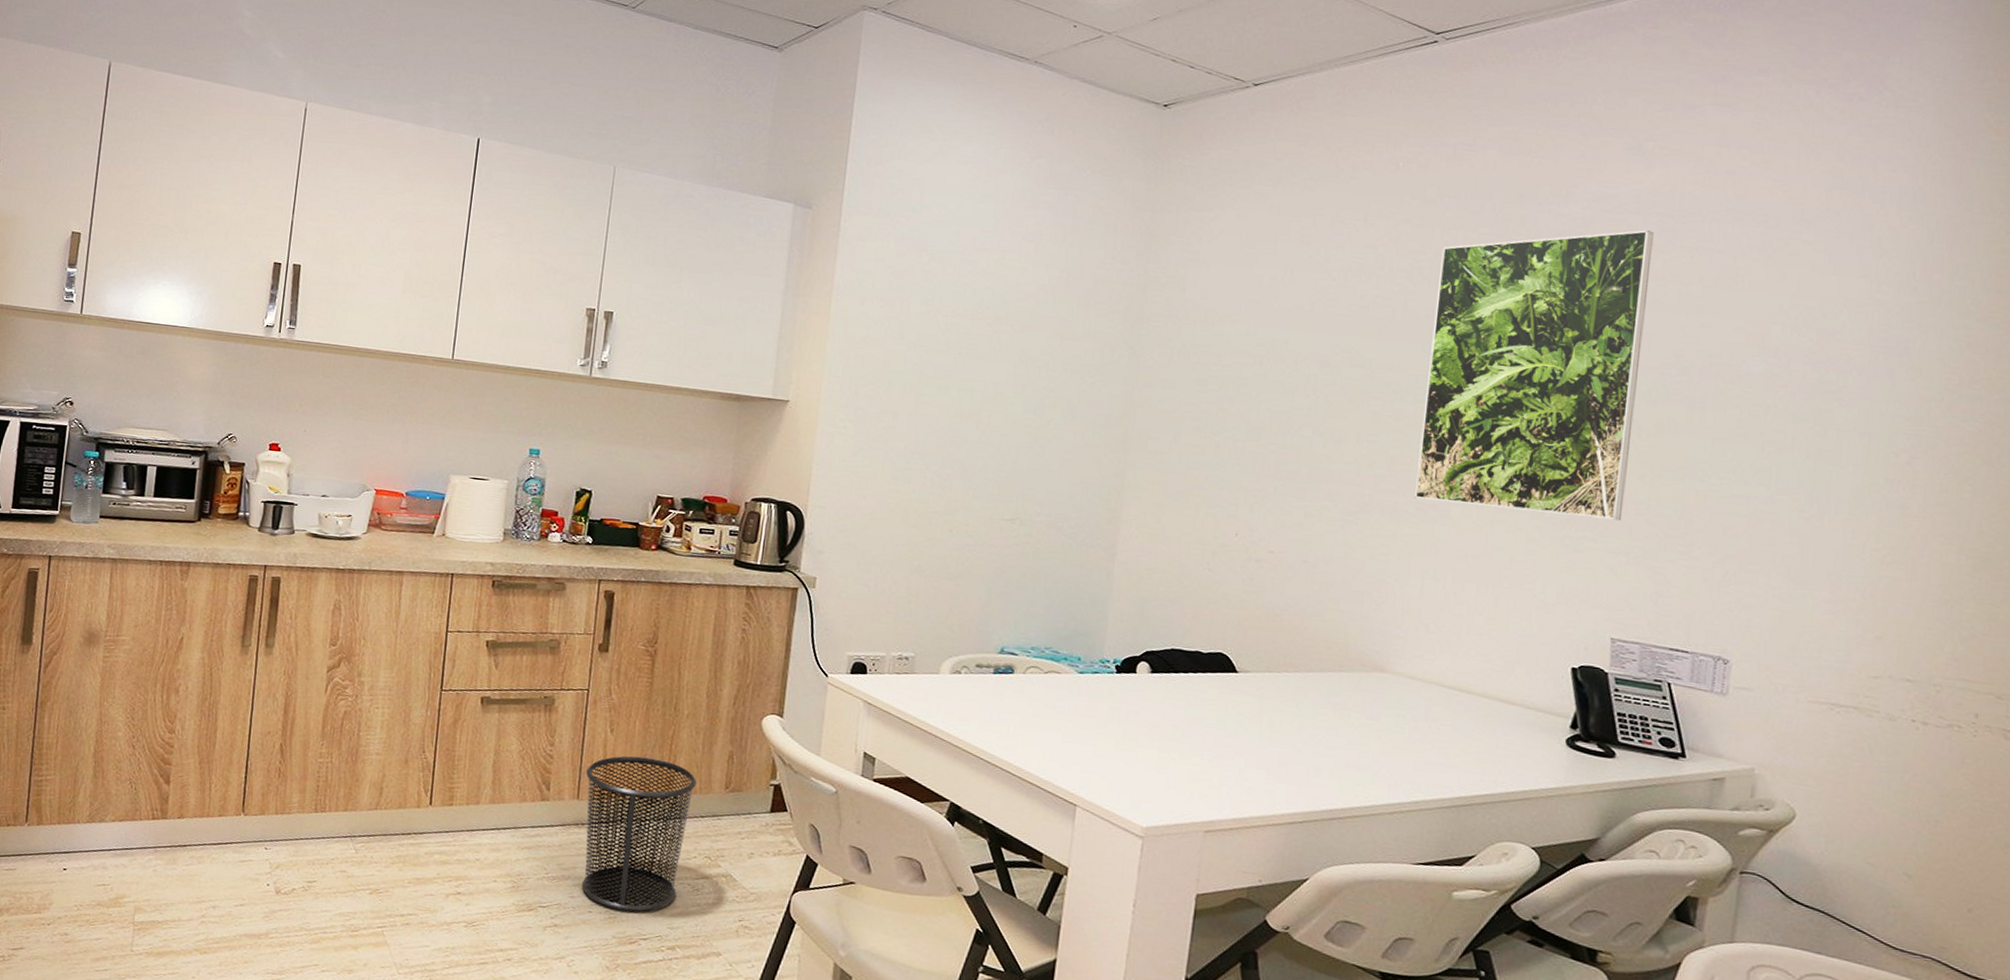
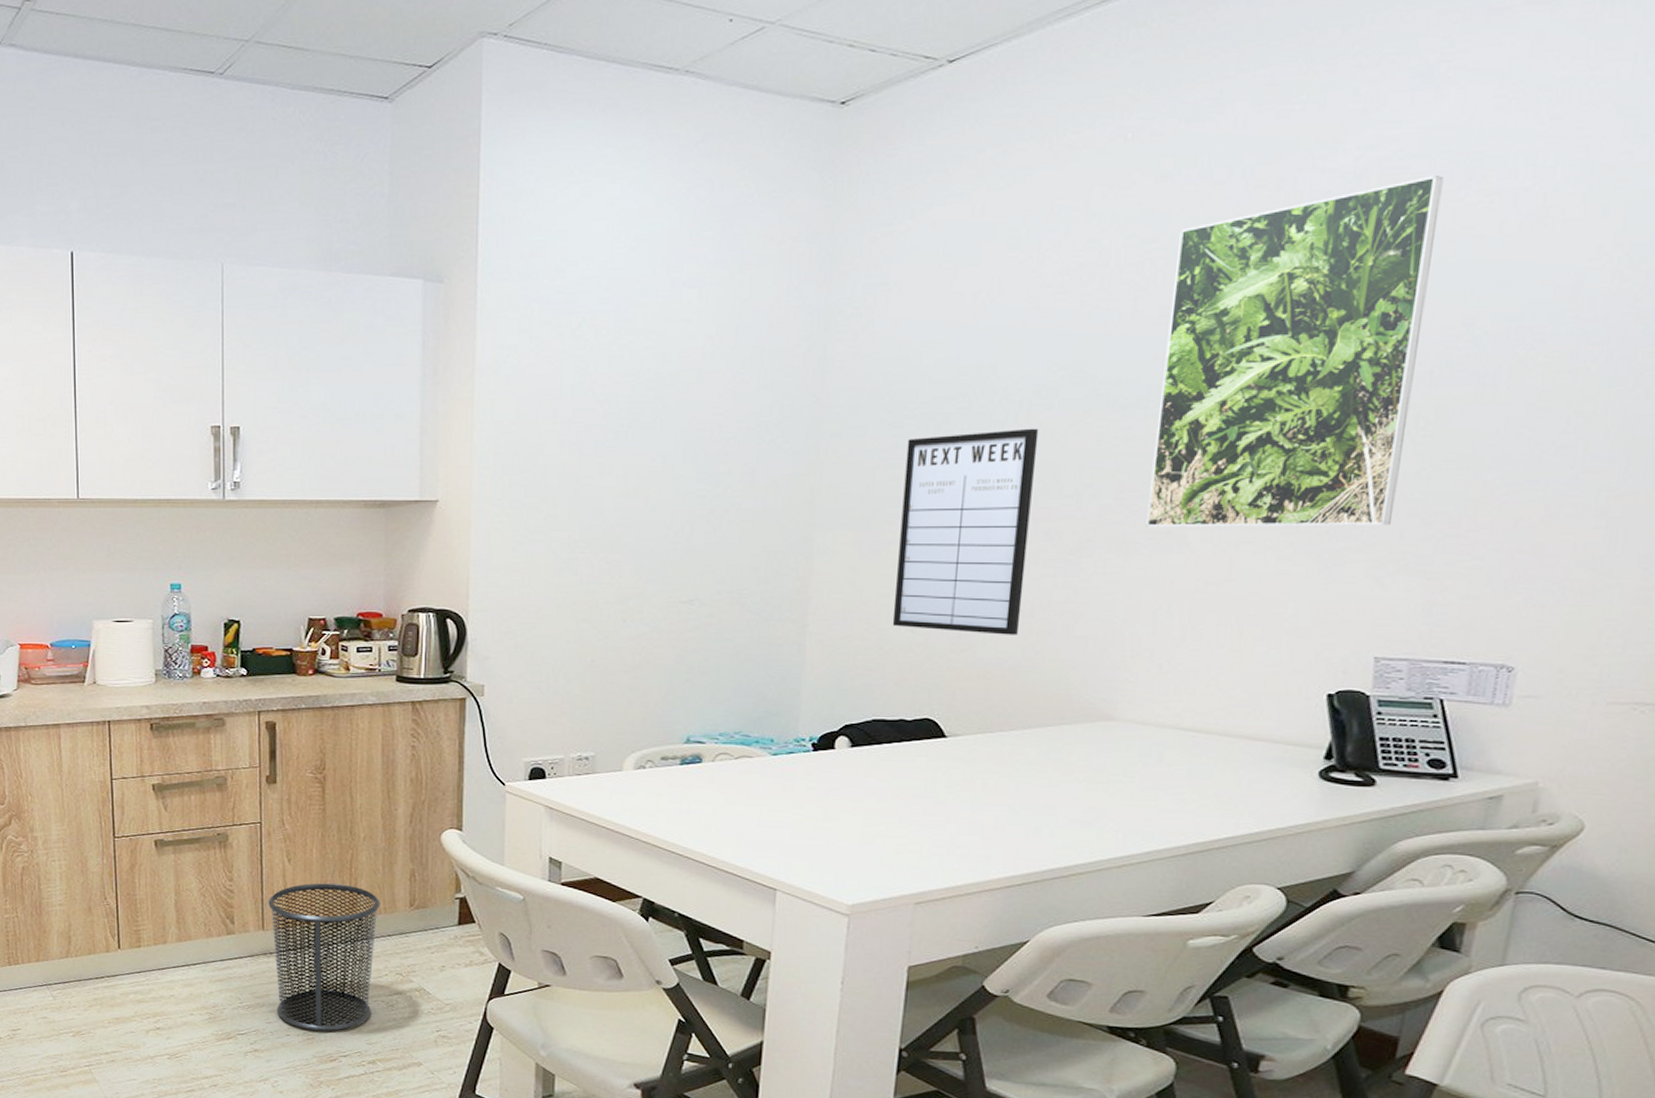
writing board: none [1192,396,1324,584] -> present [892,428,1039,635]

